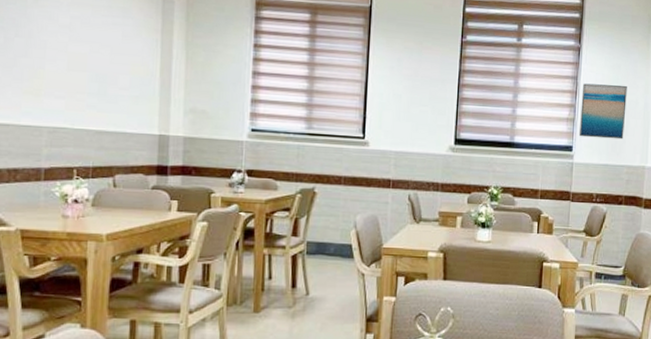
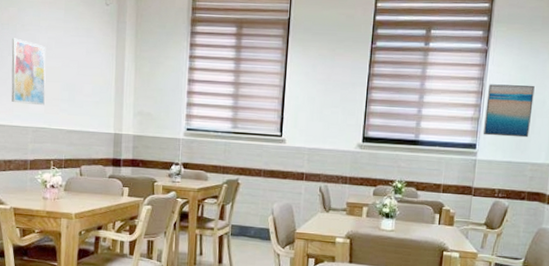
wall art: none [18,15,68,101] -> present [11,38,46,106]

